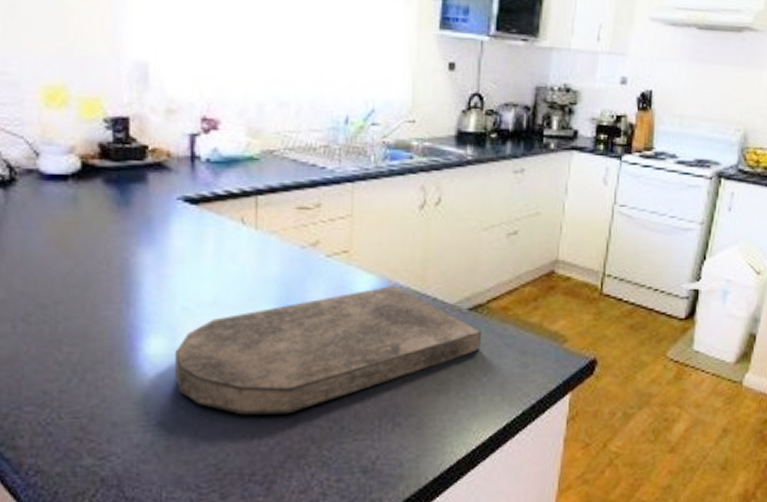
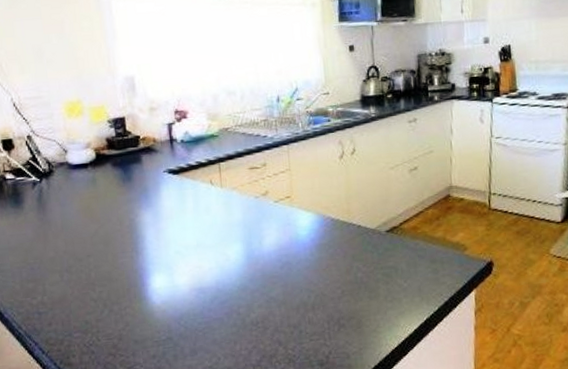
cutting board: present [175,286,482,415] -> none [173,219,399,328]

